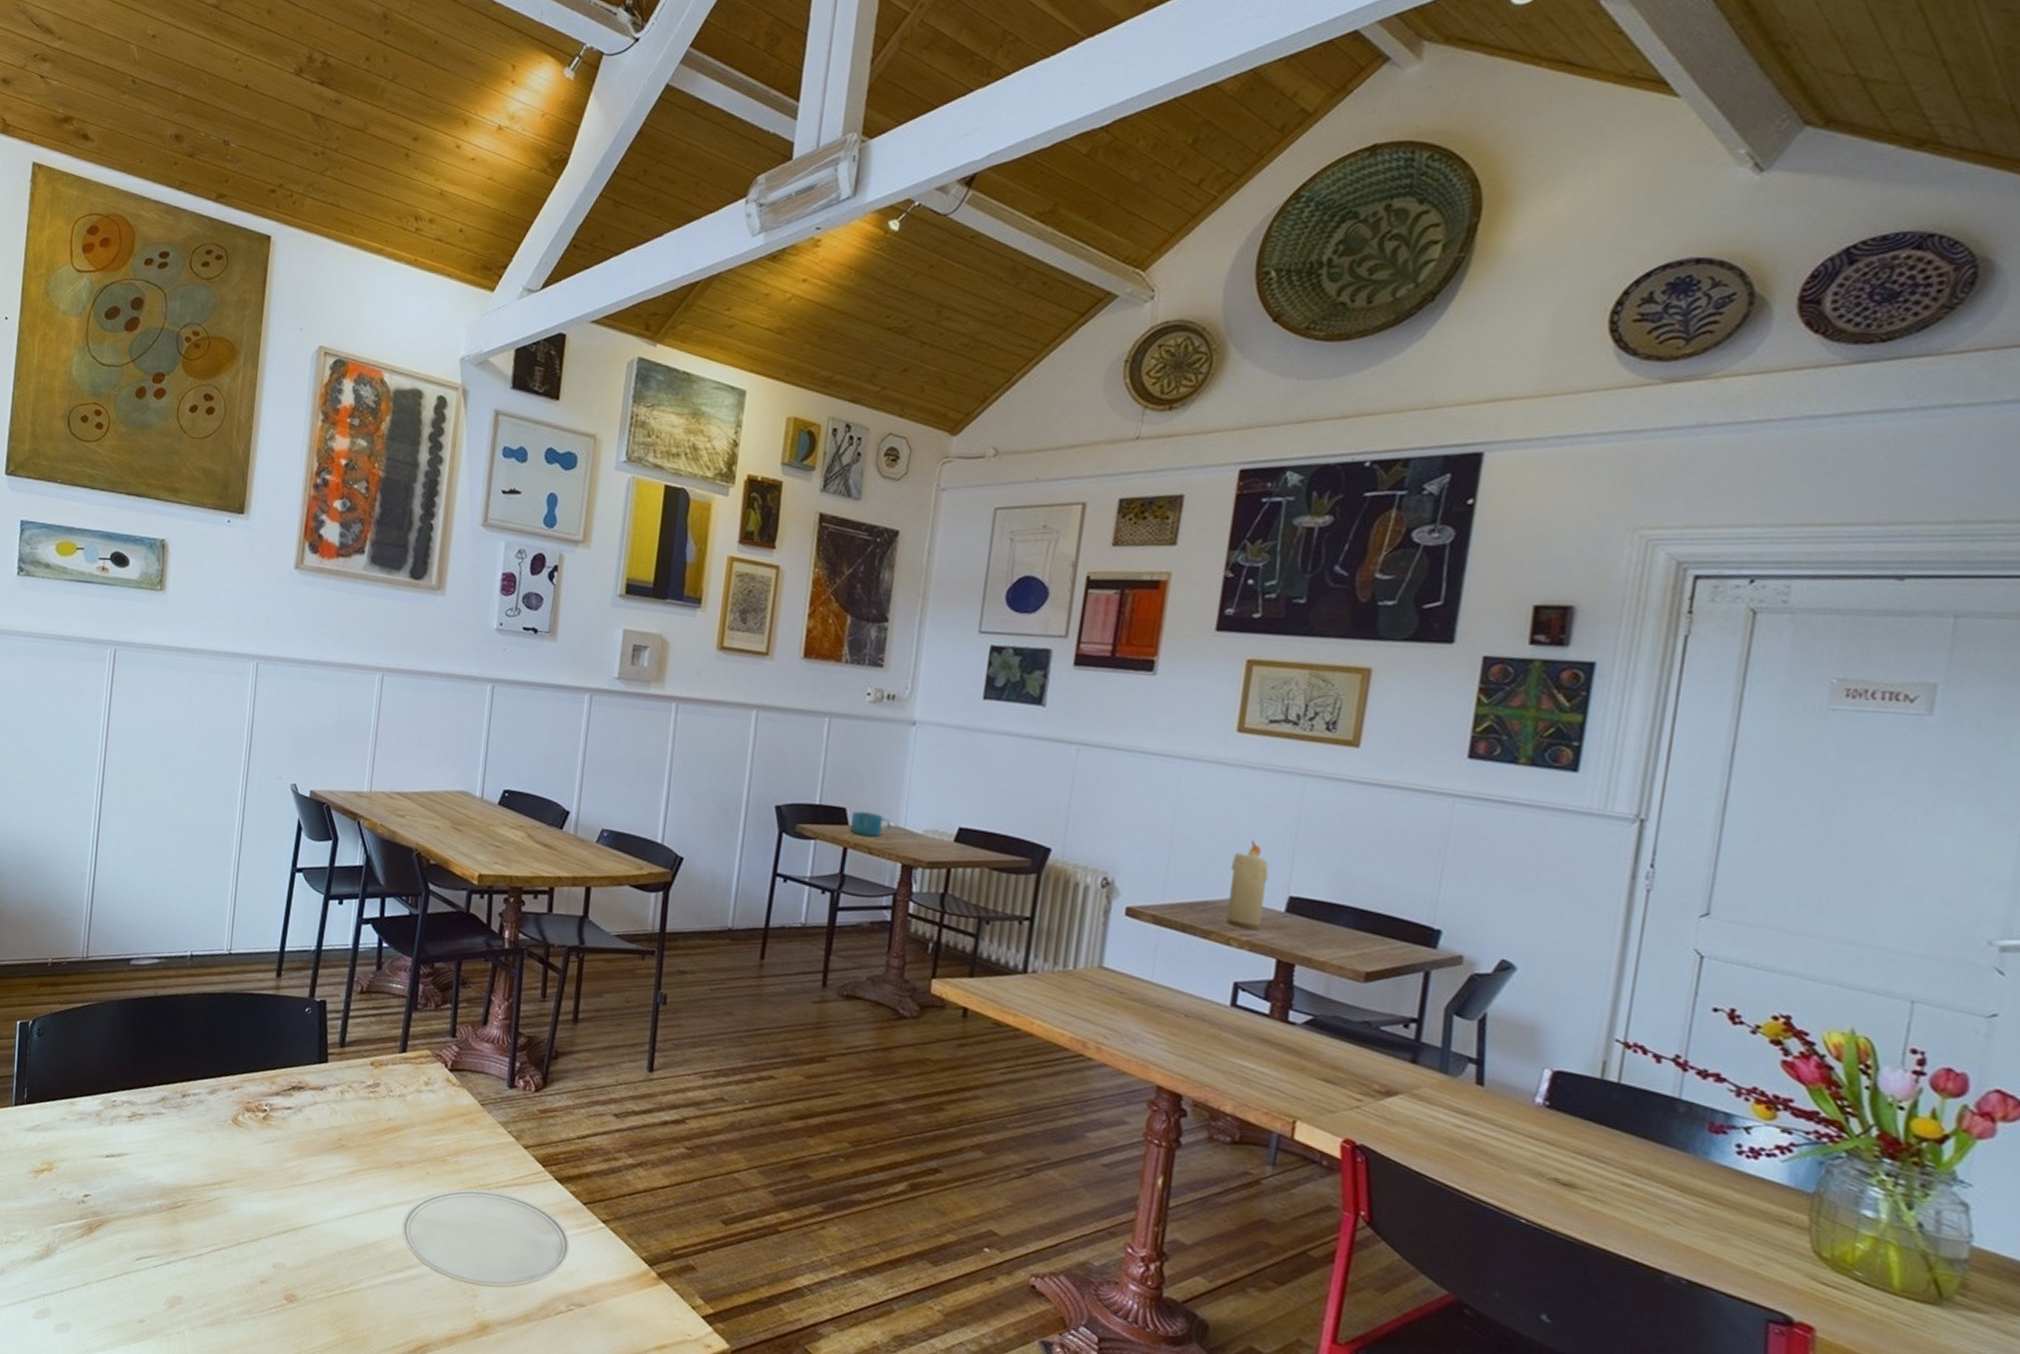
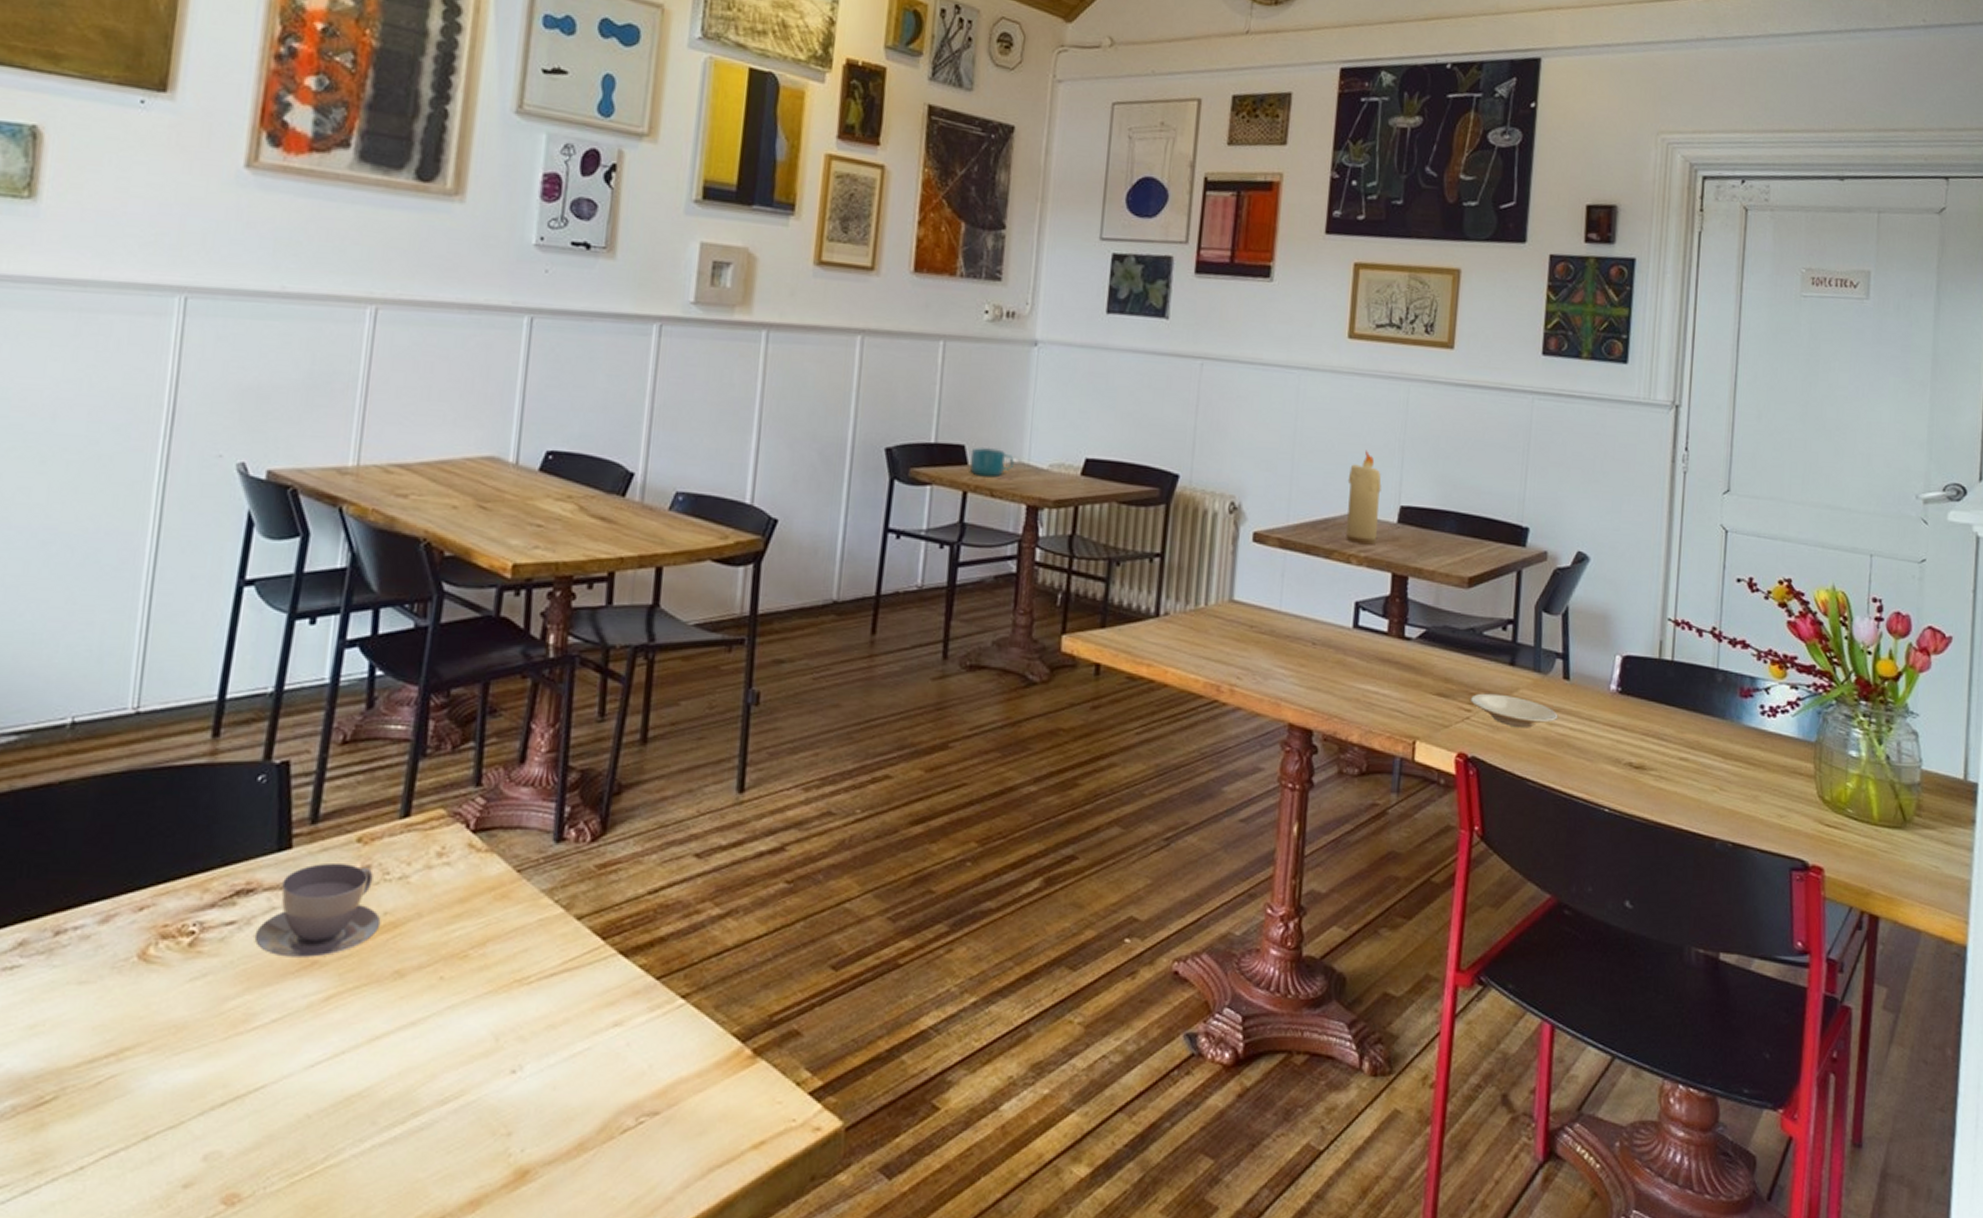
teacup: none [304,1076,387,1143] -> present [254,862,381,957]
plate: present [402,1189,570,1288] -> none [403,985,639,1119]
saucer: none [1361,1085,1468,1127] -> present [1470,693,1559,728]

